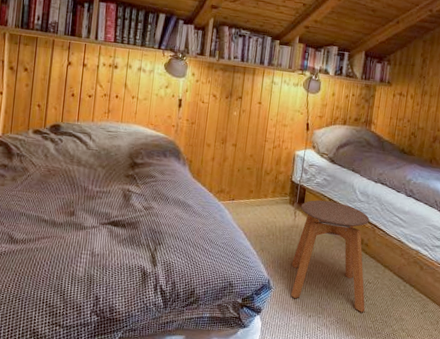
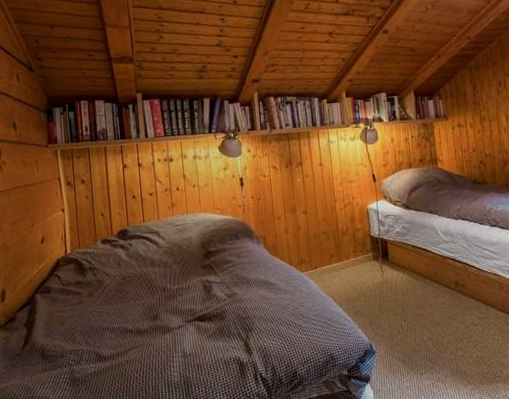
stool: present [291,200,370,313] -> none [385,248,478,359]

